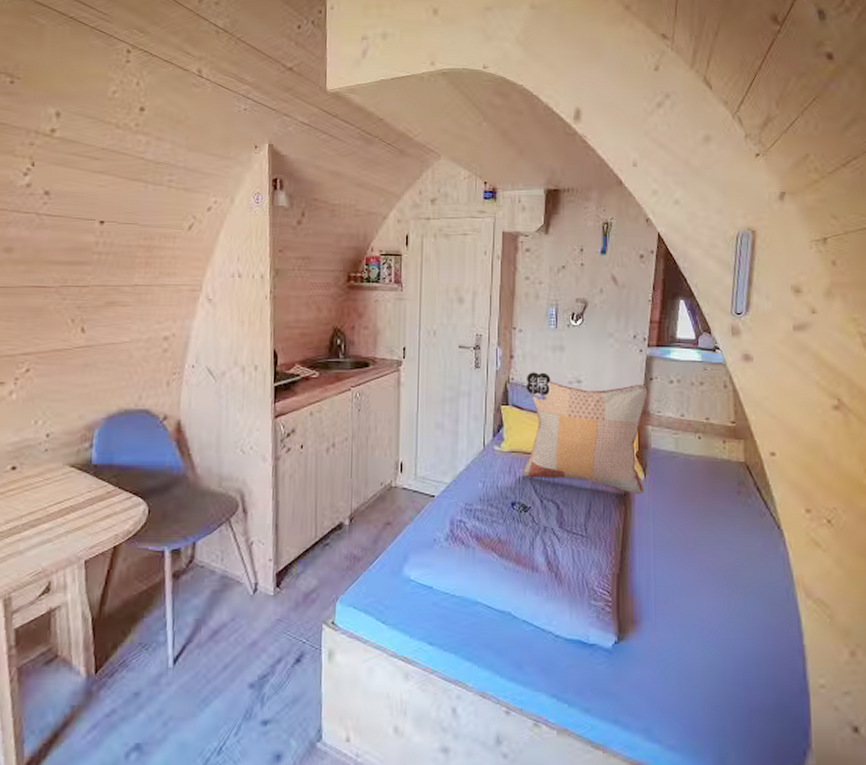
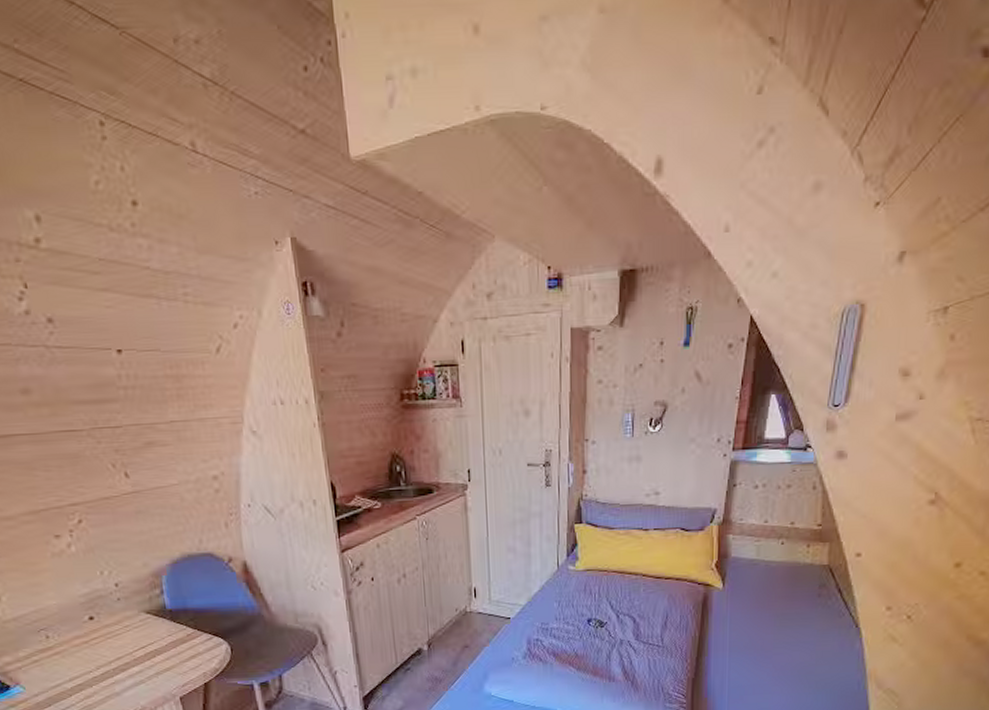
decorative pillow: present [521,372,649,495] -> none [597,486,732,604]

